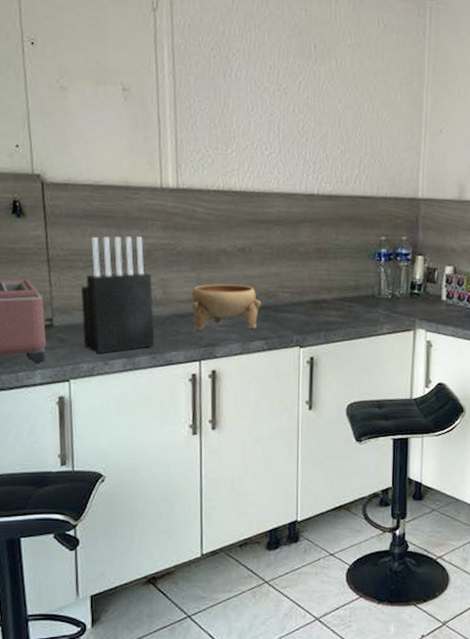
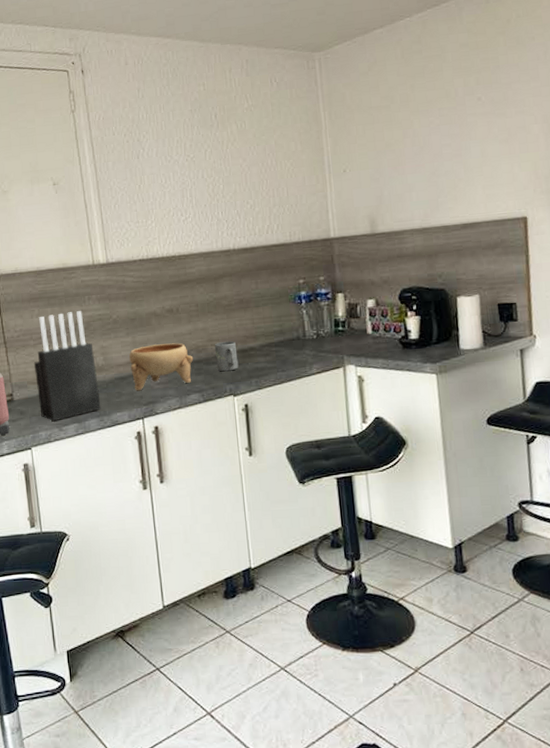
mug: none [285,290,309,322] -> present [214,341,239,372]

